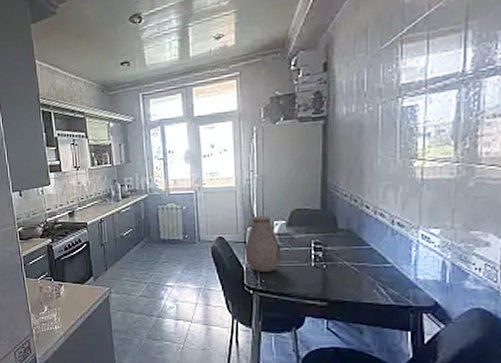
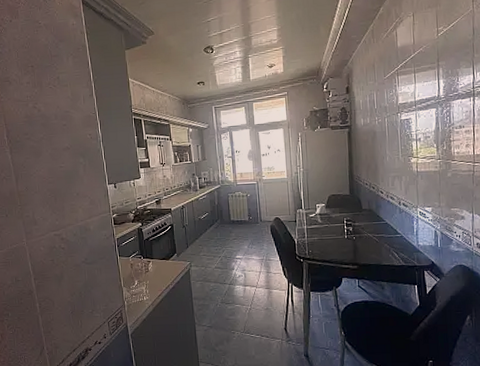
vase: present [245,215,281,273] -> none [295,199,323,245]

